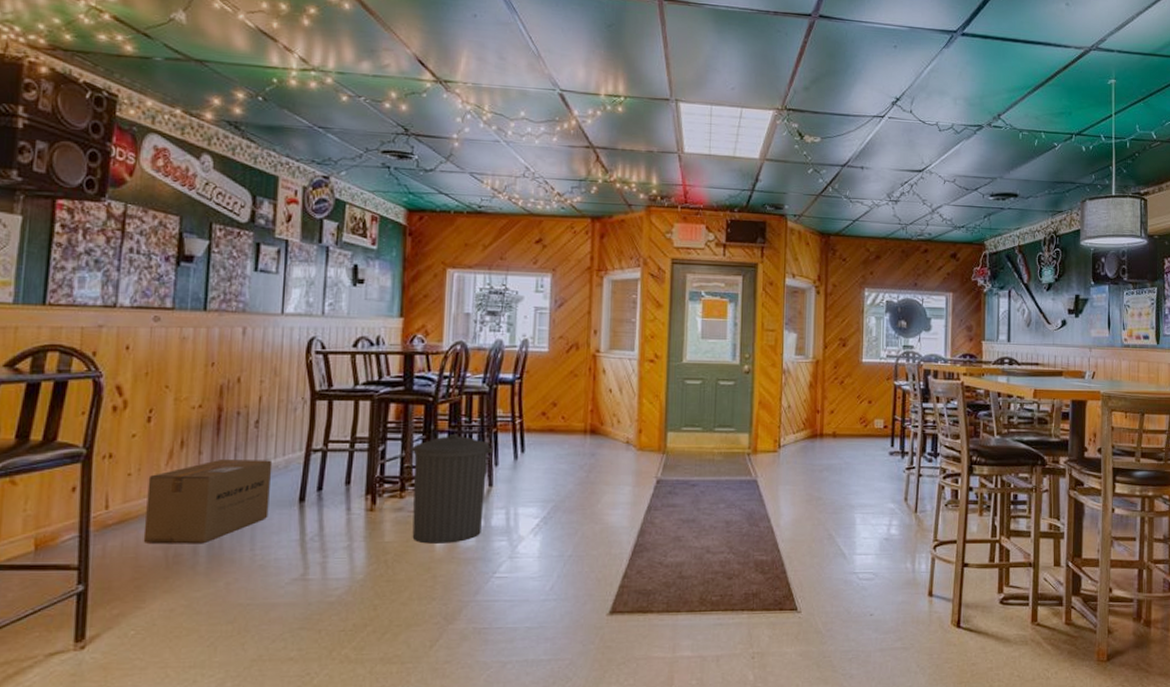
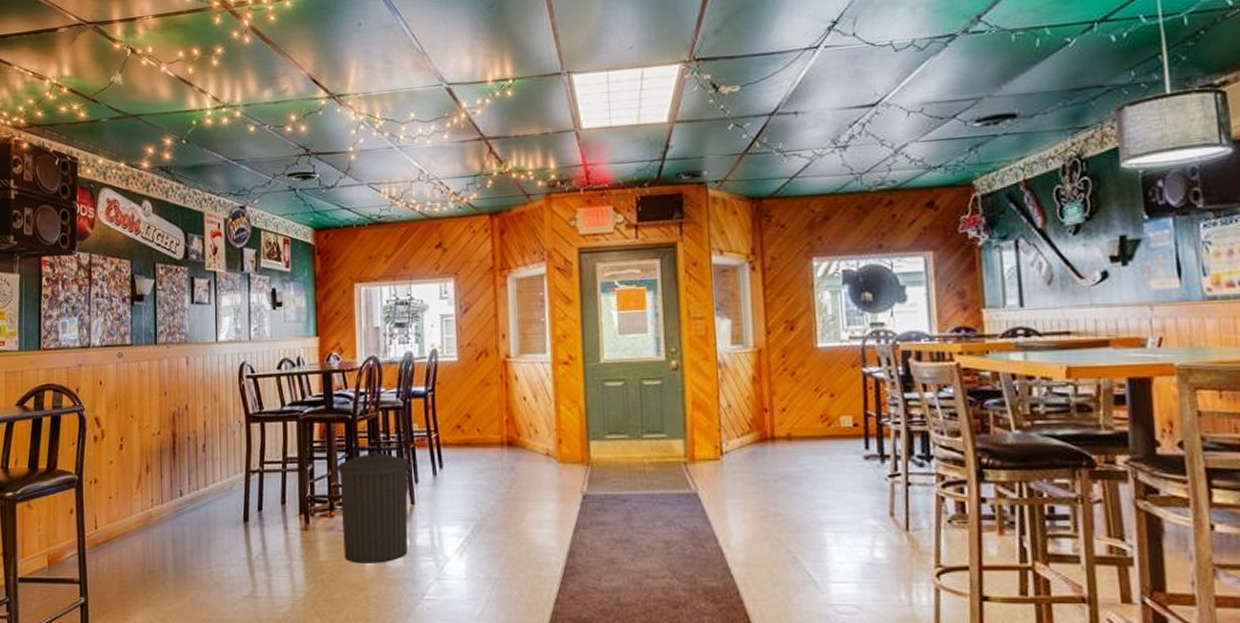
box: present [143,458,273,544] -> none [124,481,220,562]

